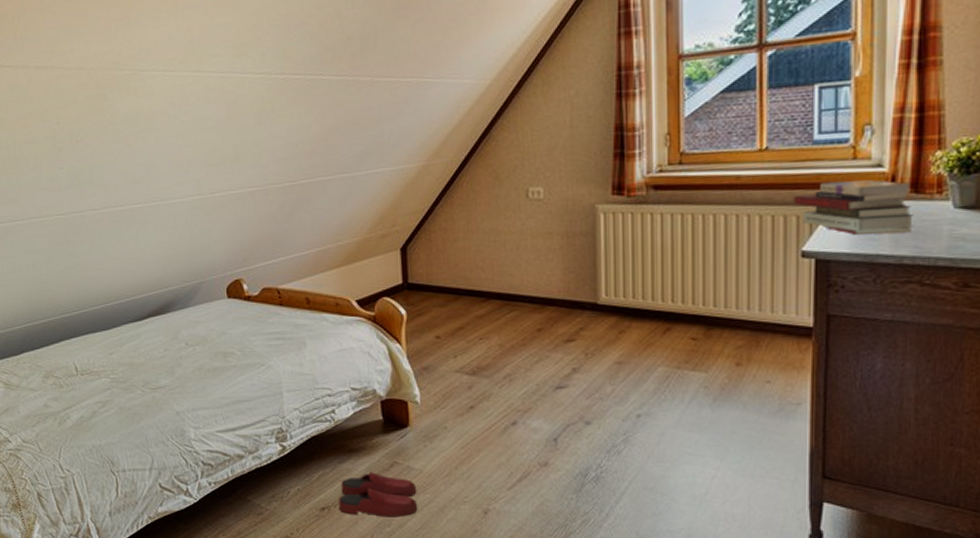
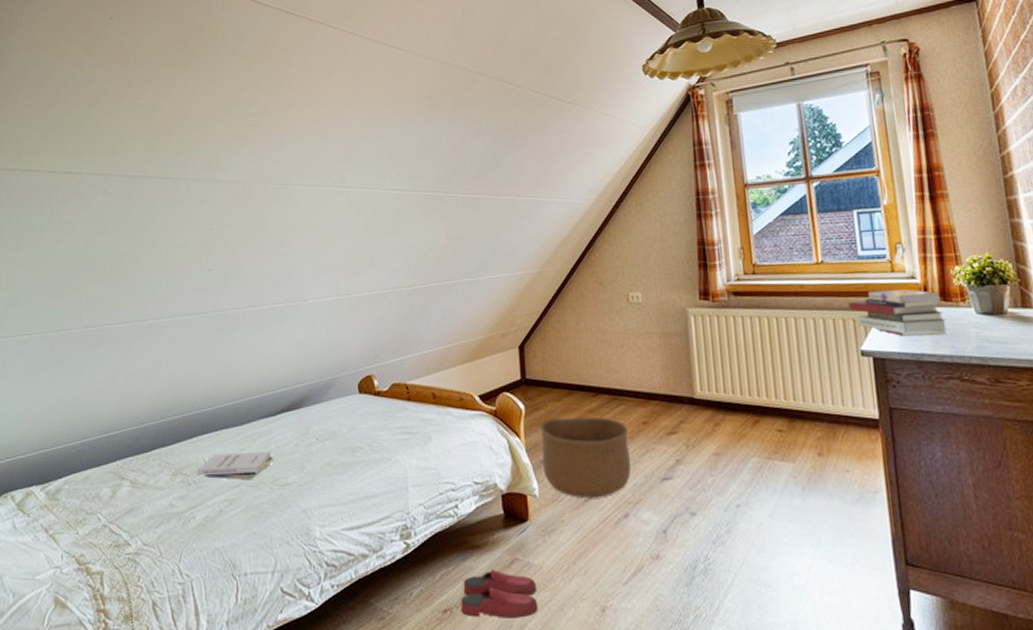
books: none [67,355,143,382] -> present [197,451,273,479]
basket: none [423,323,522,406] -> present [540,417,632,499]

